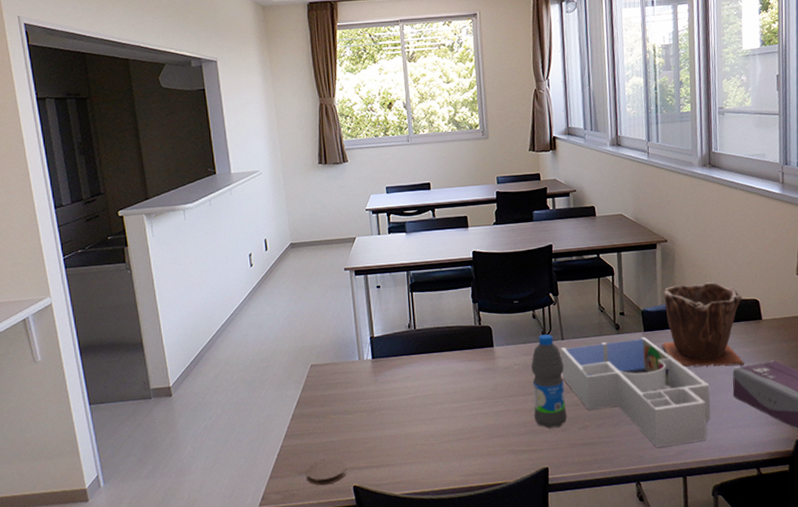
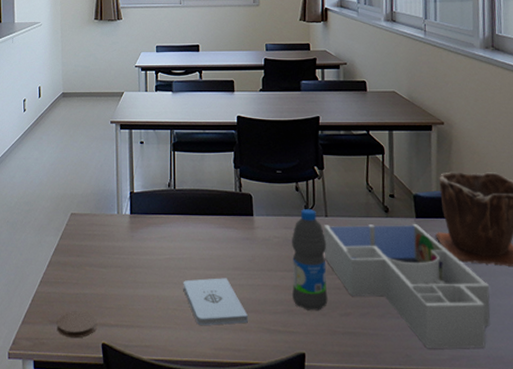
notepad: none [429,408,494,456] -> present [183,278,248,326]

